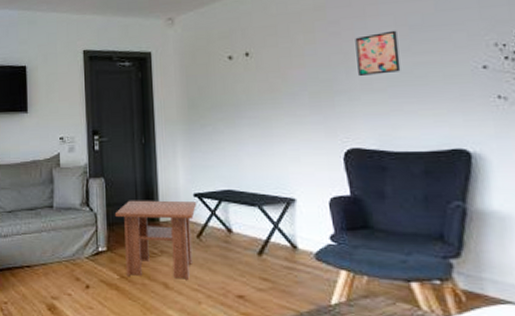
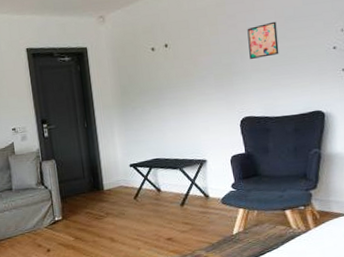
coffee table: present [114,200,197,281] -> none [66,171,133,238]

